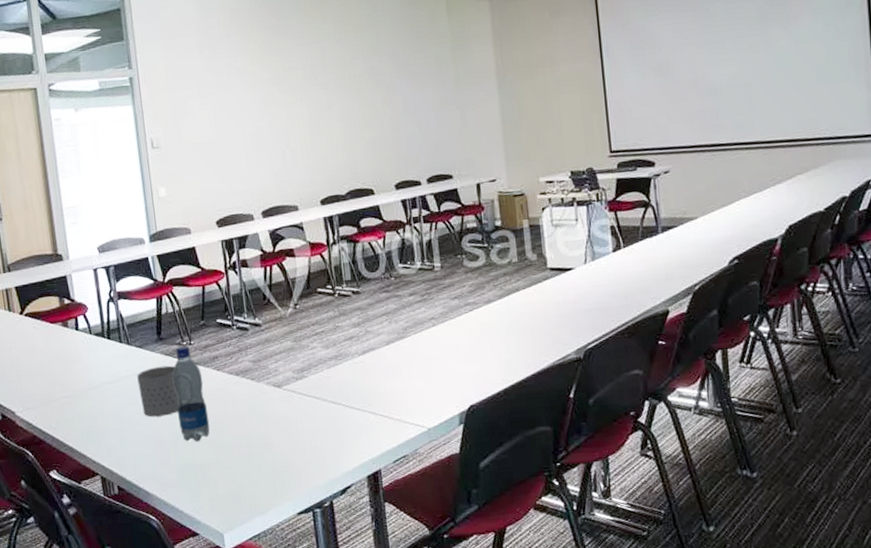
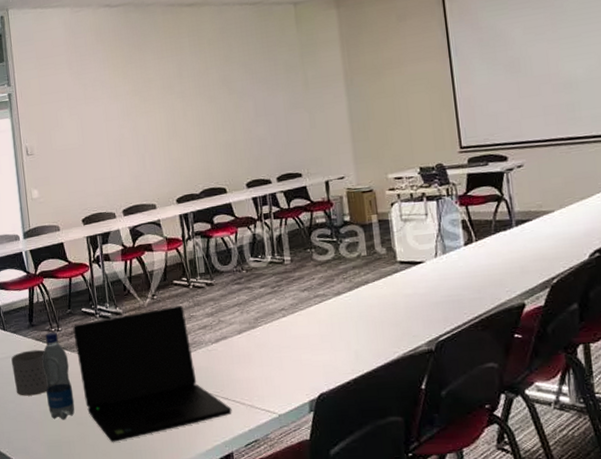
laptop: none [207,315,380,464] -> present [73,305,232,442]

